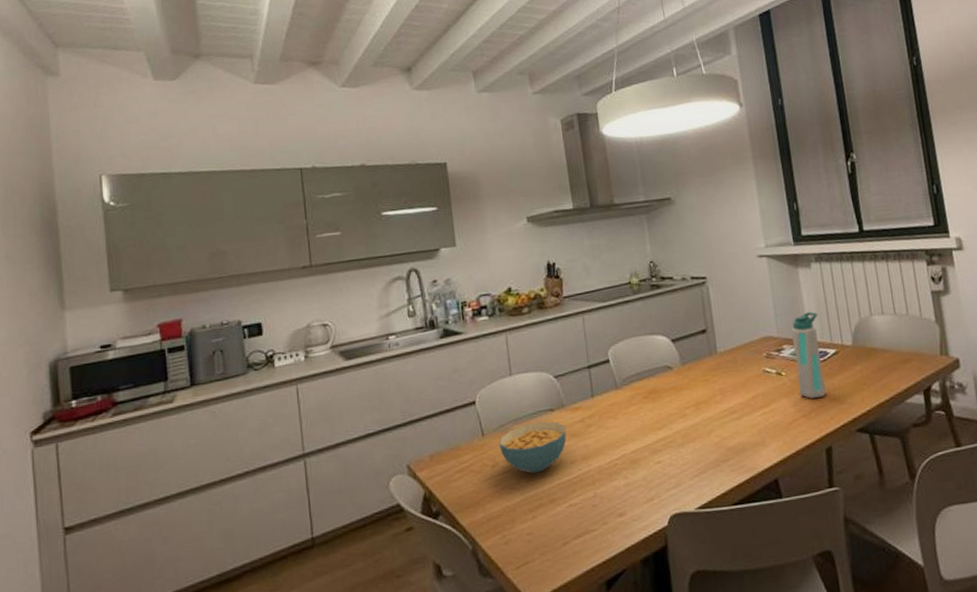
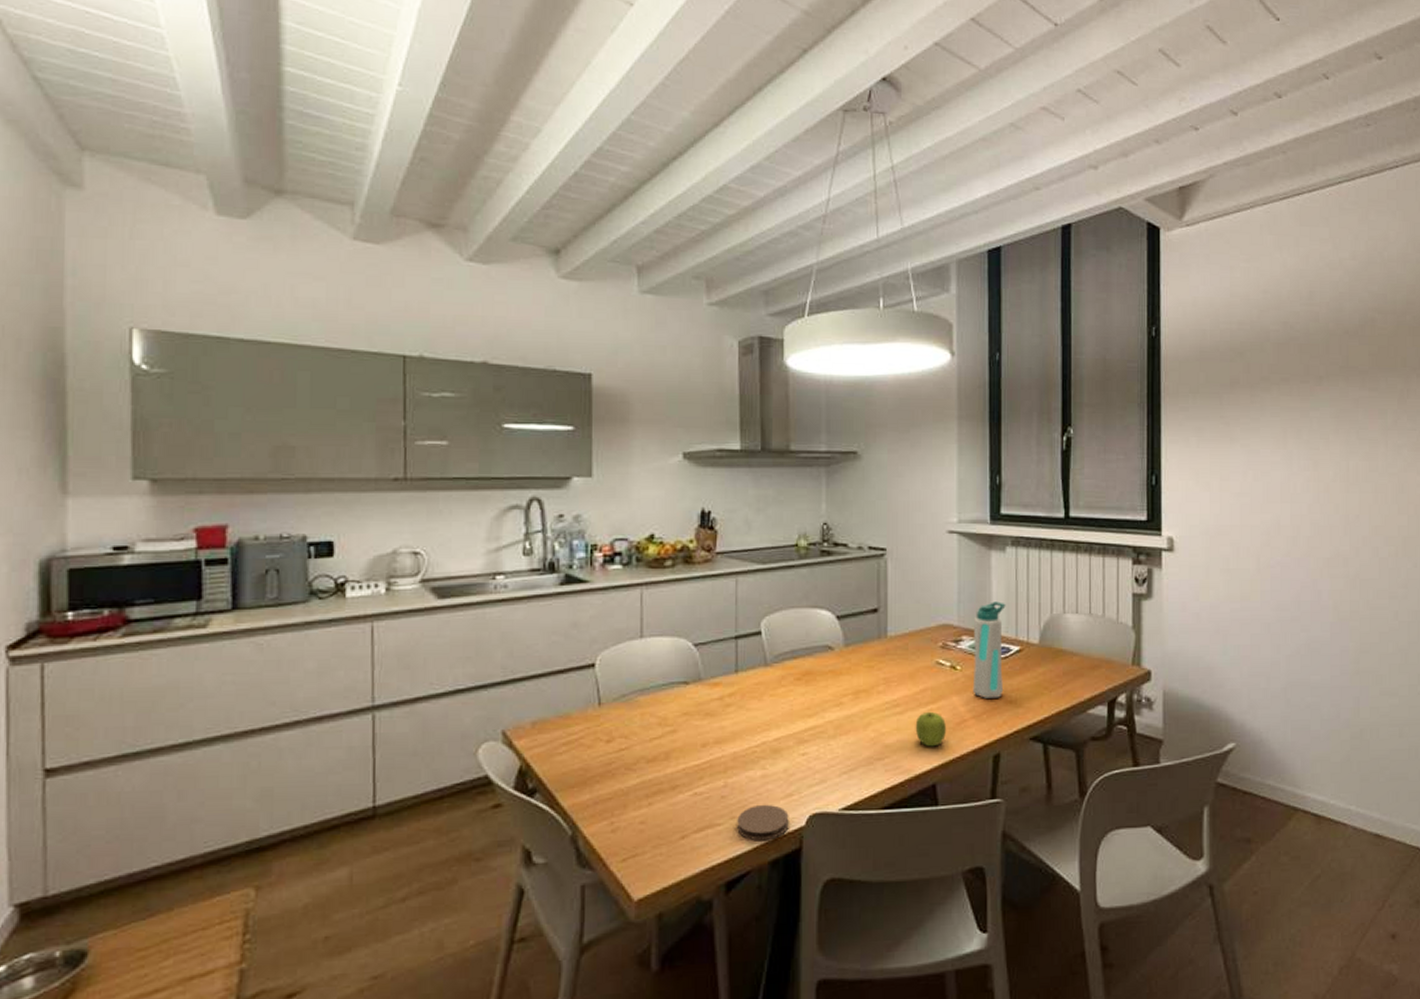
cereal bowl: present [498,421,567,474] -> none [617,695,700,754]
coaster: none [609,509,654,542] -> present [737,804,789,841]
fruit: none [752,414,781,446] -> present [915,711,947,747]

